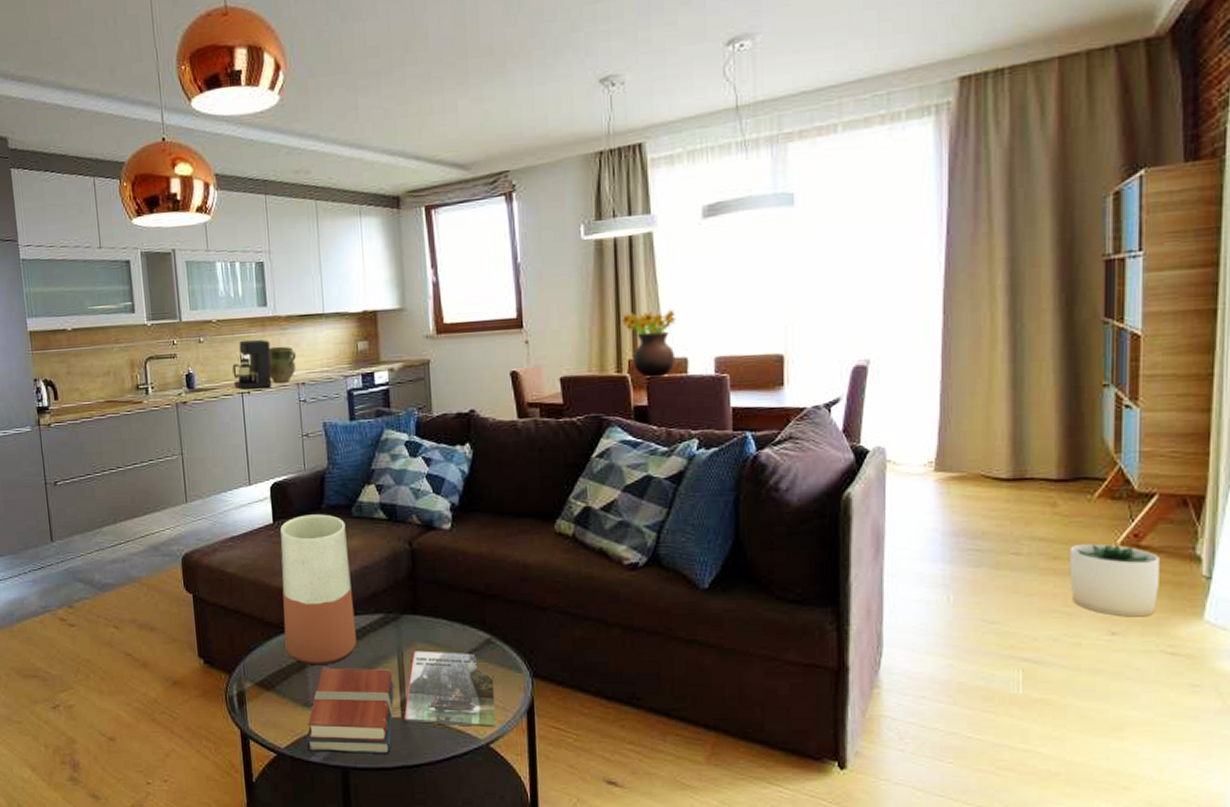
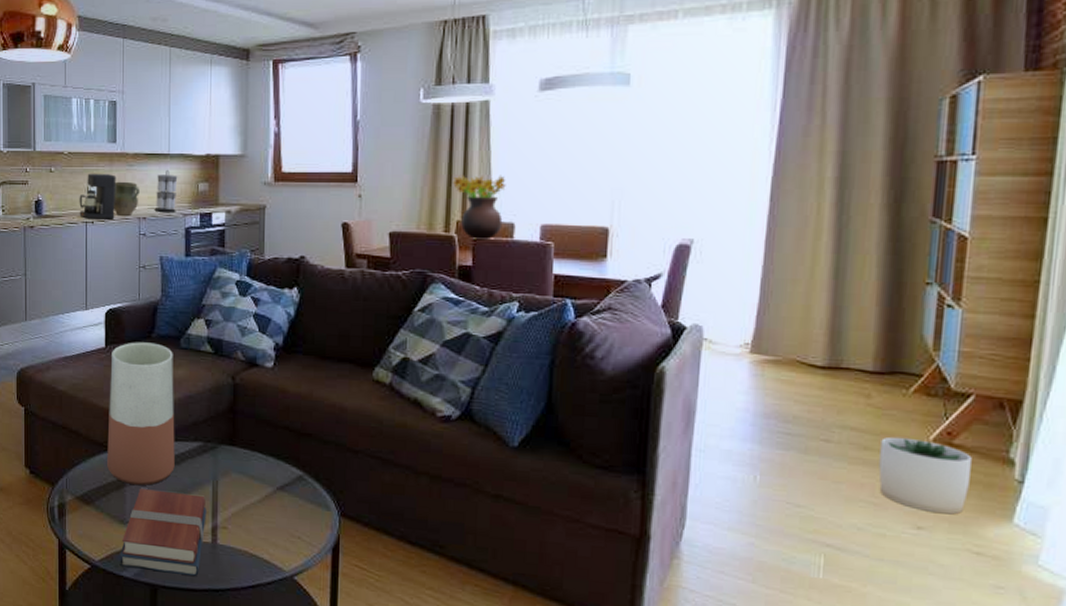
spice rack: none [313,330,336,377] -> present [154,169,178,214]
magazine: present [404,651,496,728] -> none [214,480,303,561]

